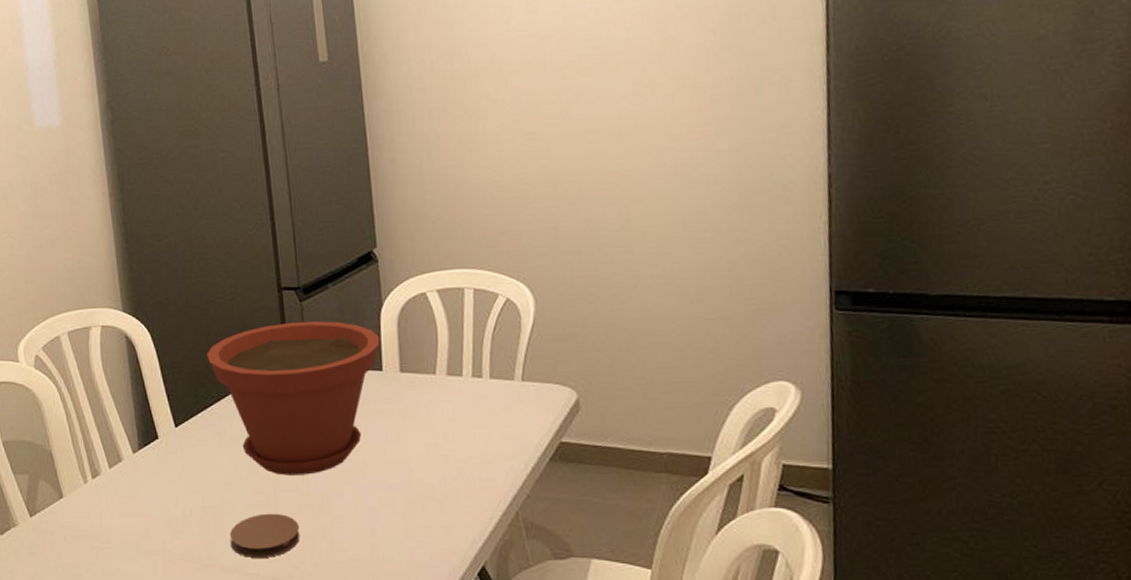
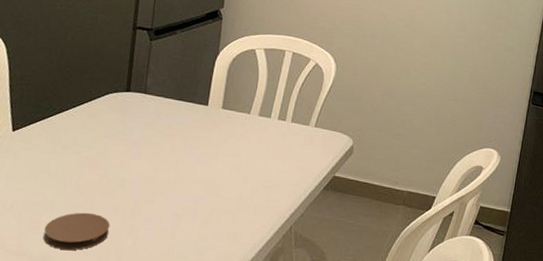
plant pot: present [206,321,380,476] -> none [56,56,211,183]

